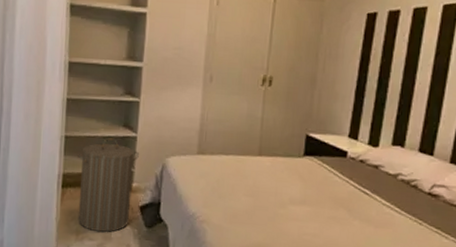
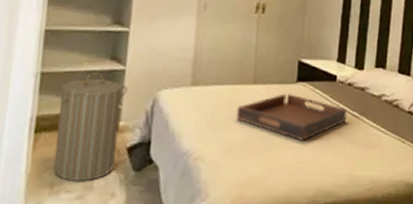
serving tray: none [241,166,358,214] -> present [236,94,347,141]

